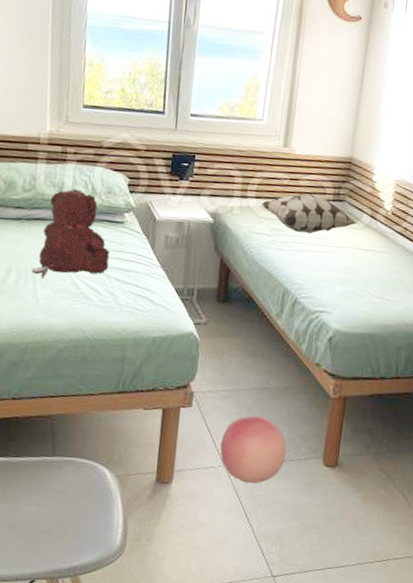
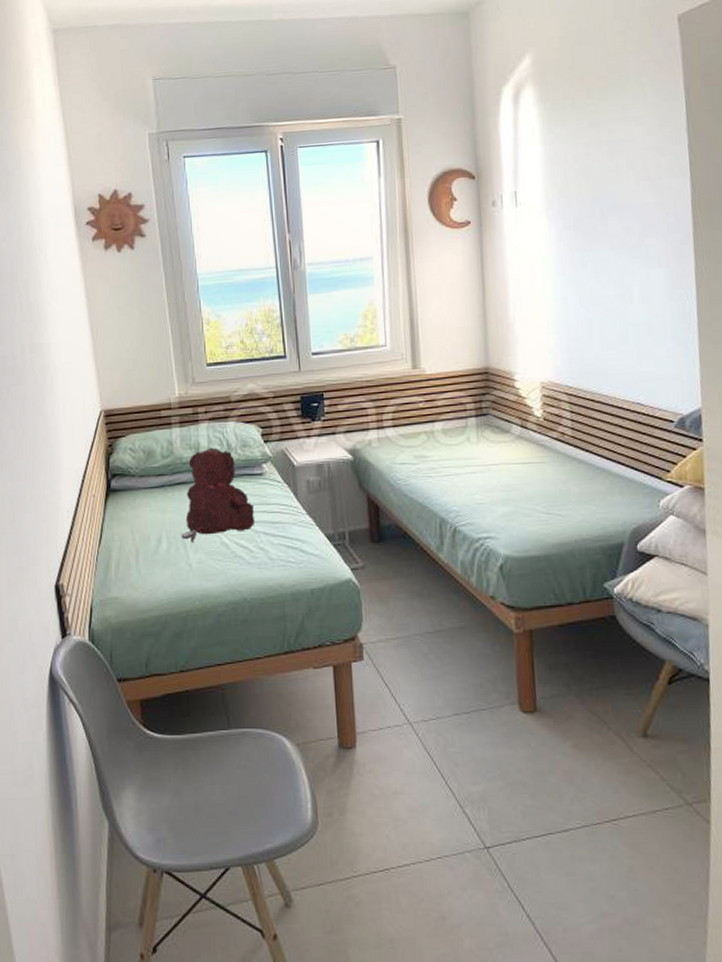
ball: present [220,415,287,484] -> none [400,662,476,741]
decorative pillow: present [261,193,359,234] -> none [399,413,509,456]

